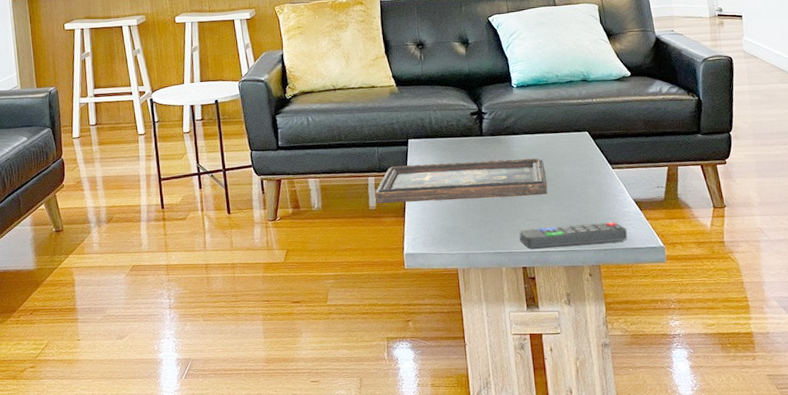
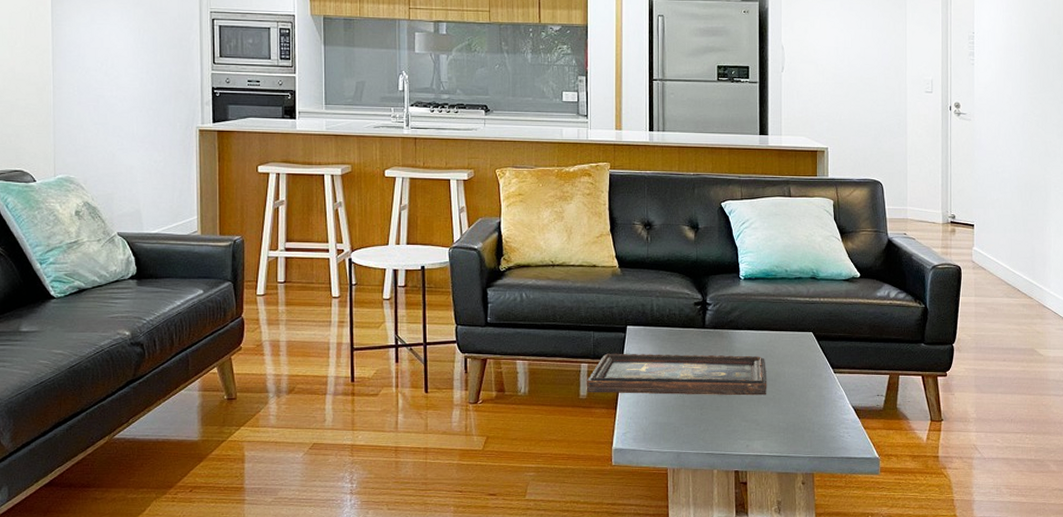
remote control: present [519,221,628,248] -> none [734,428,844,451]

